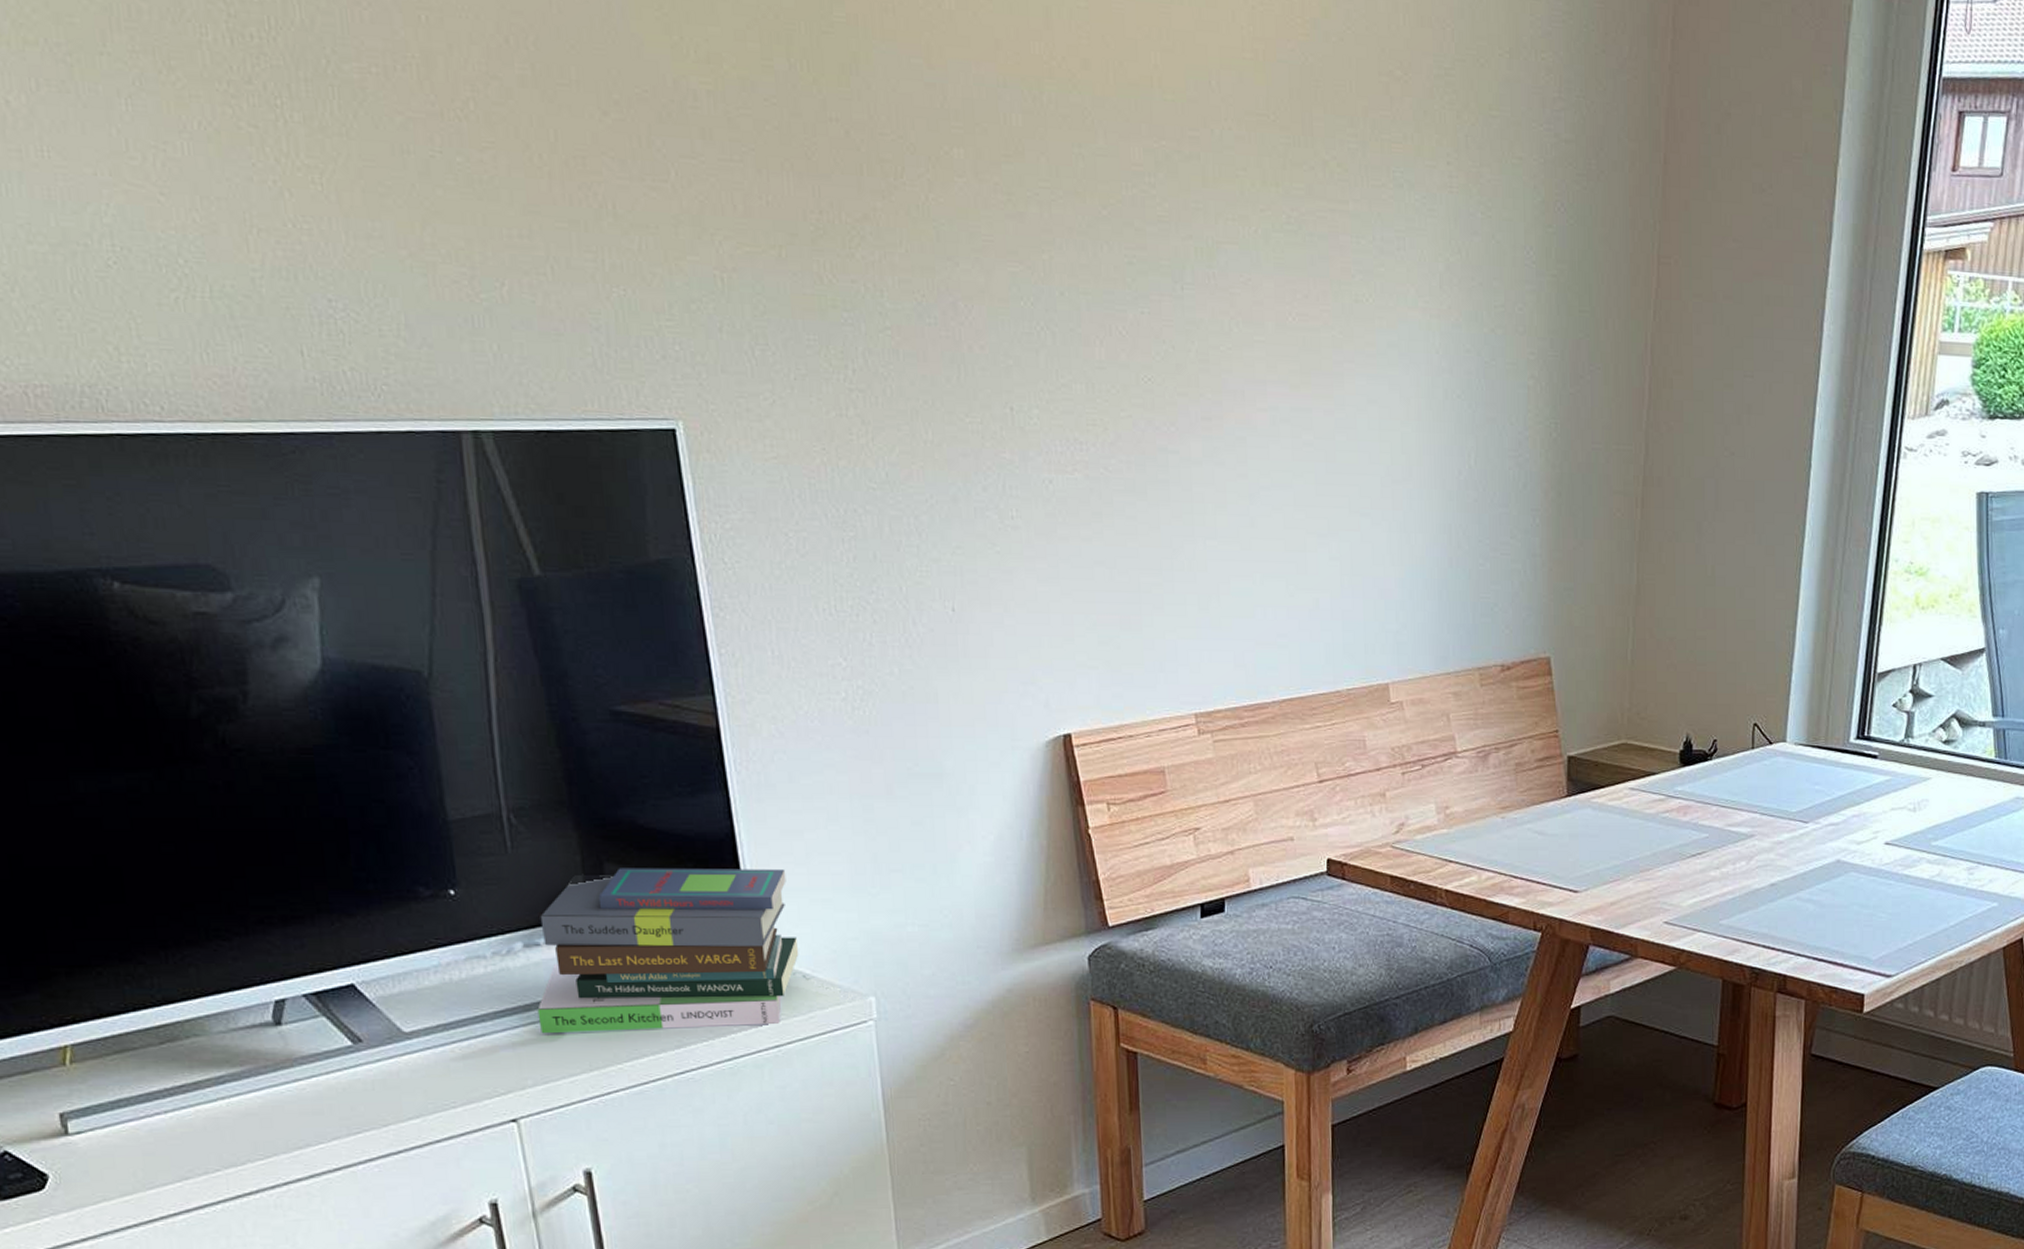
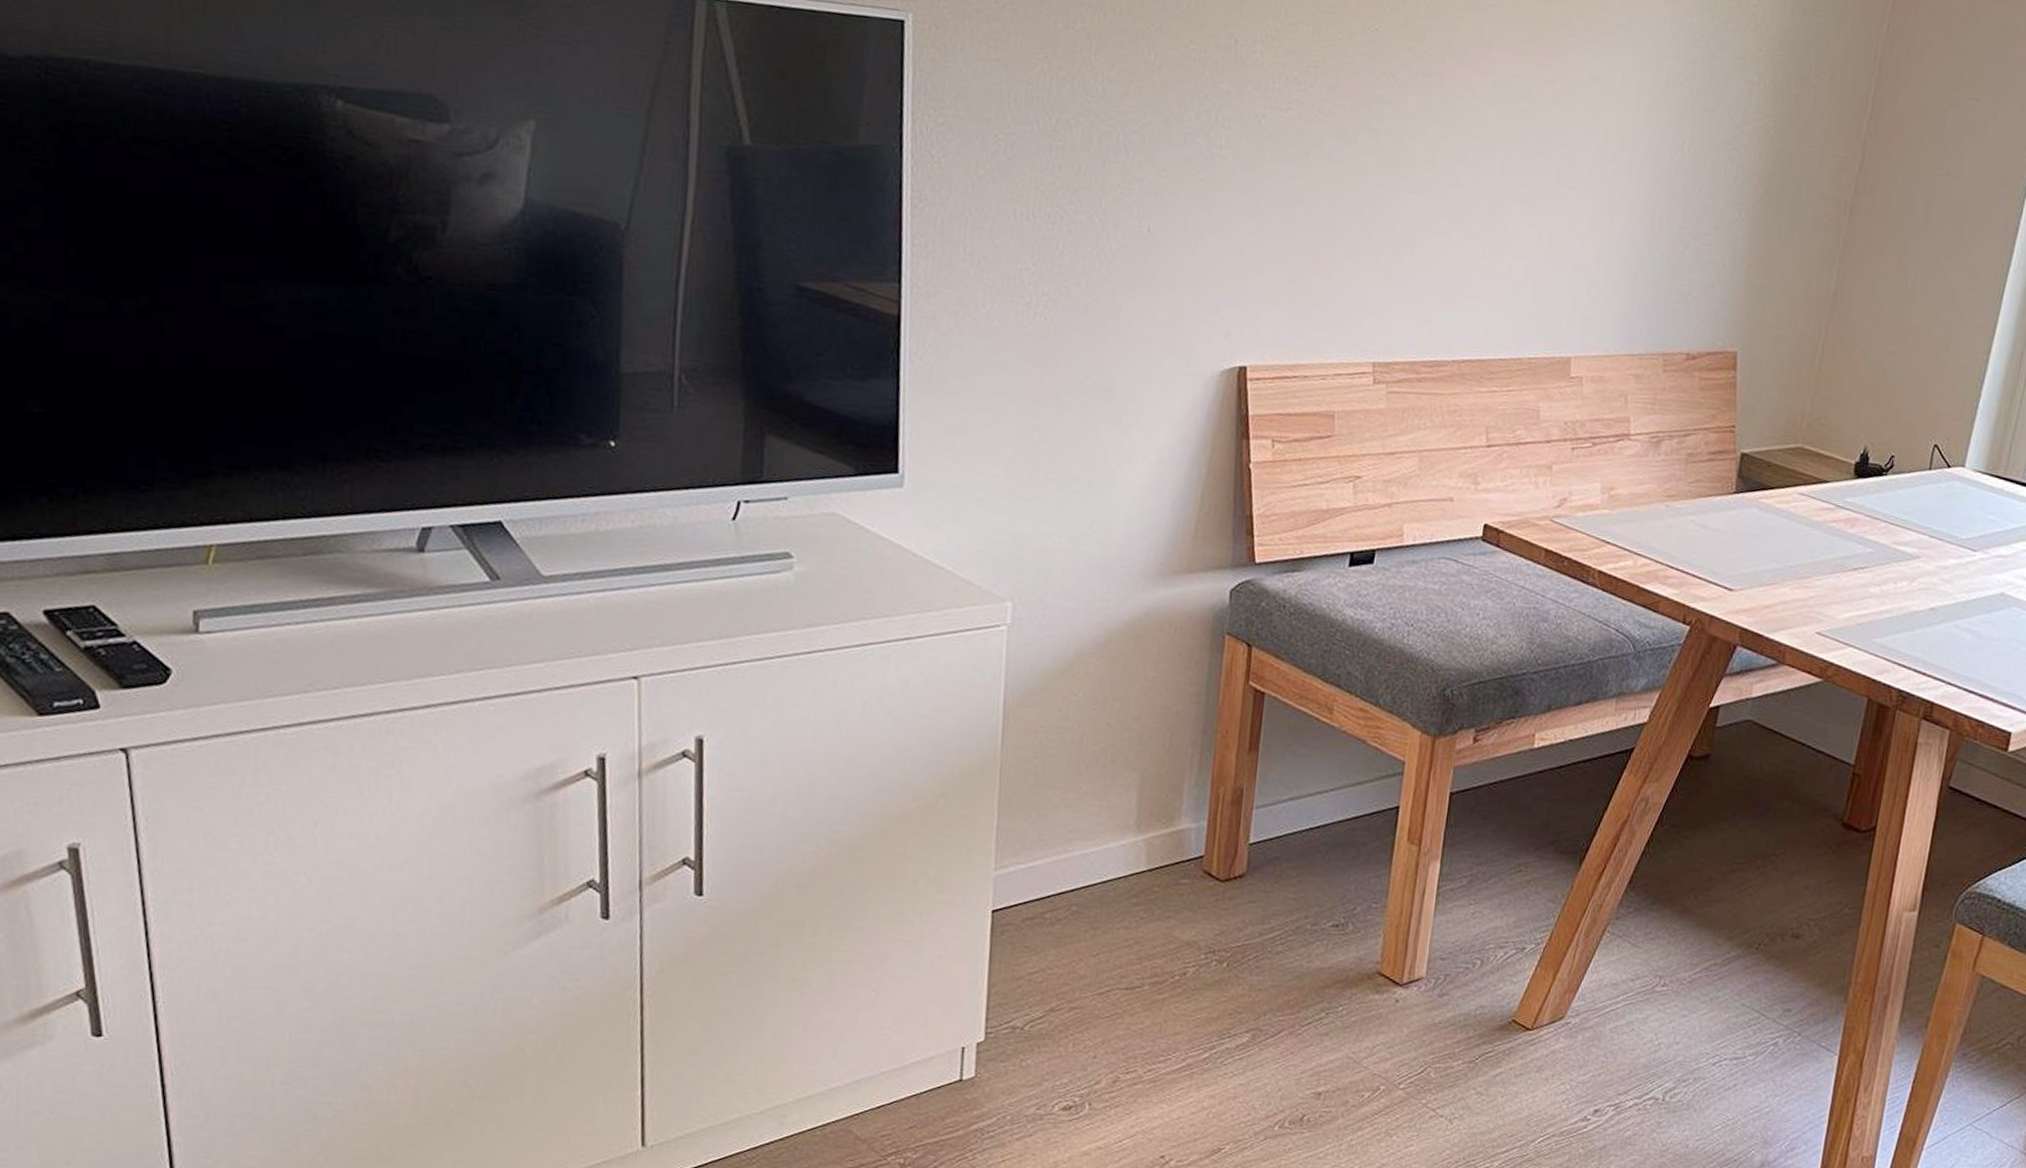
books: present [537,868,799,1034] -> none [676,441,944,617]

